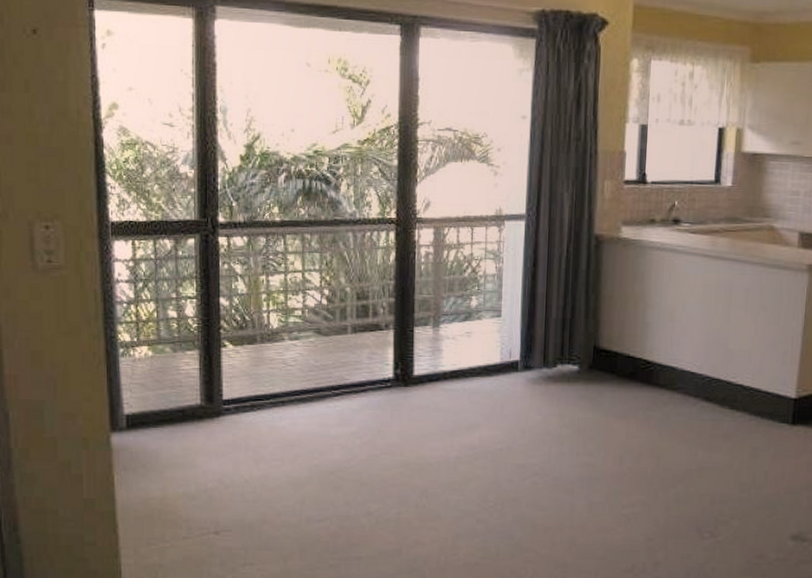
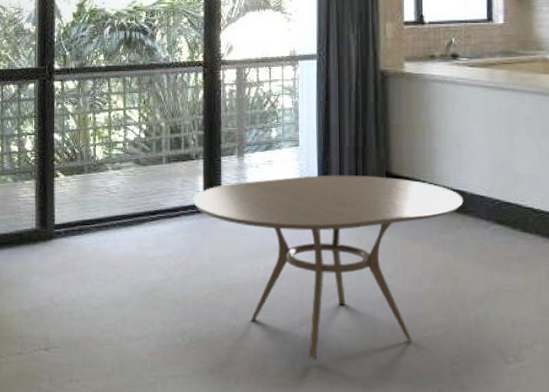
dining table: none [382,348,673,539] -> present [193,175,464,360]

